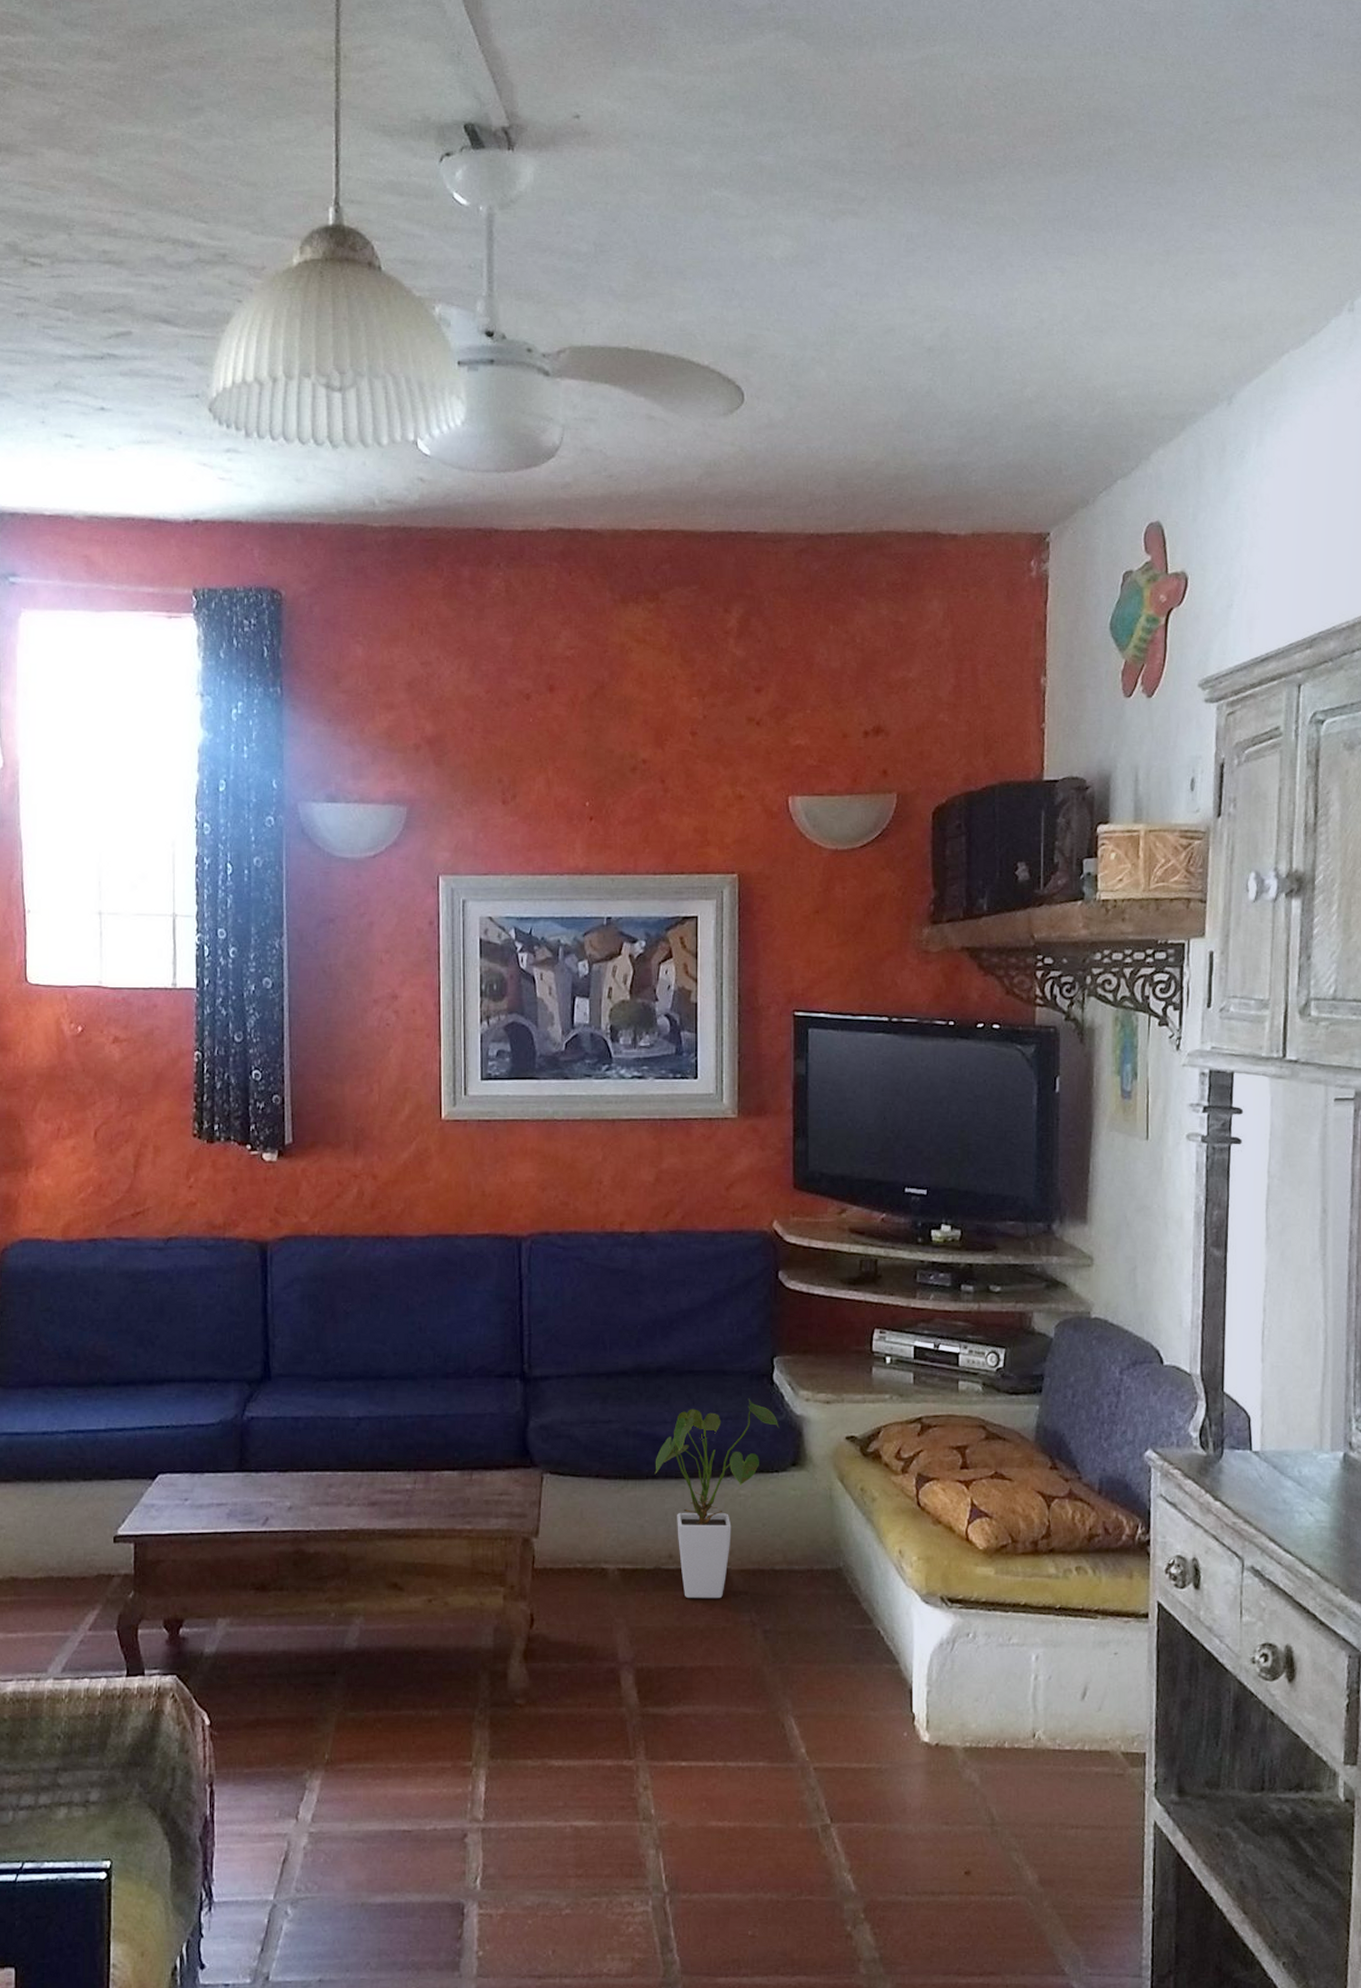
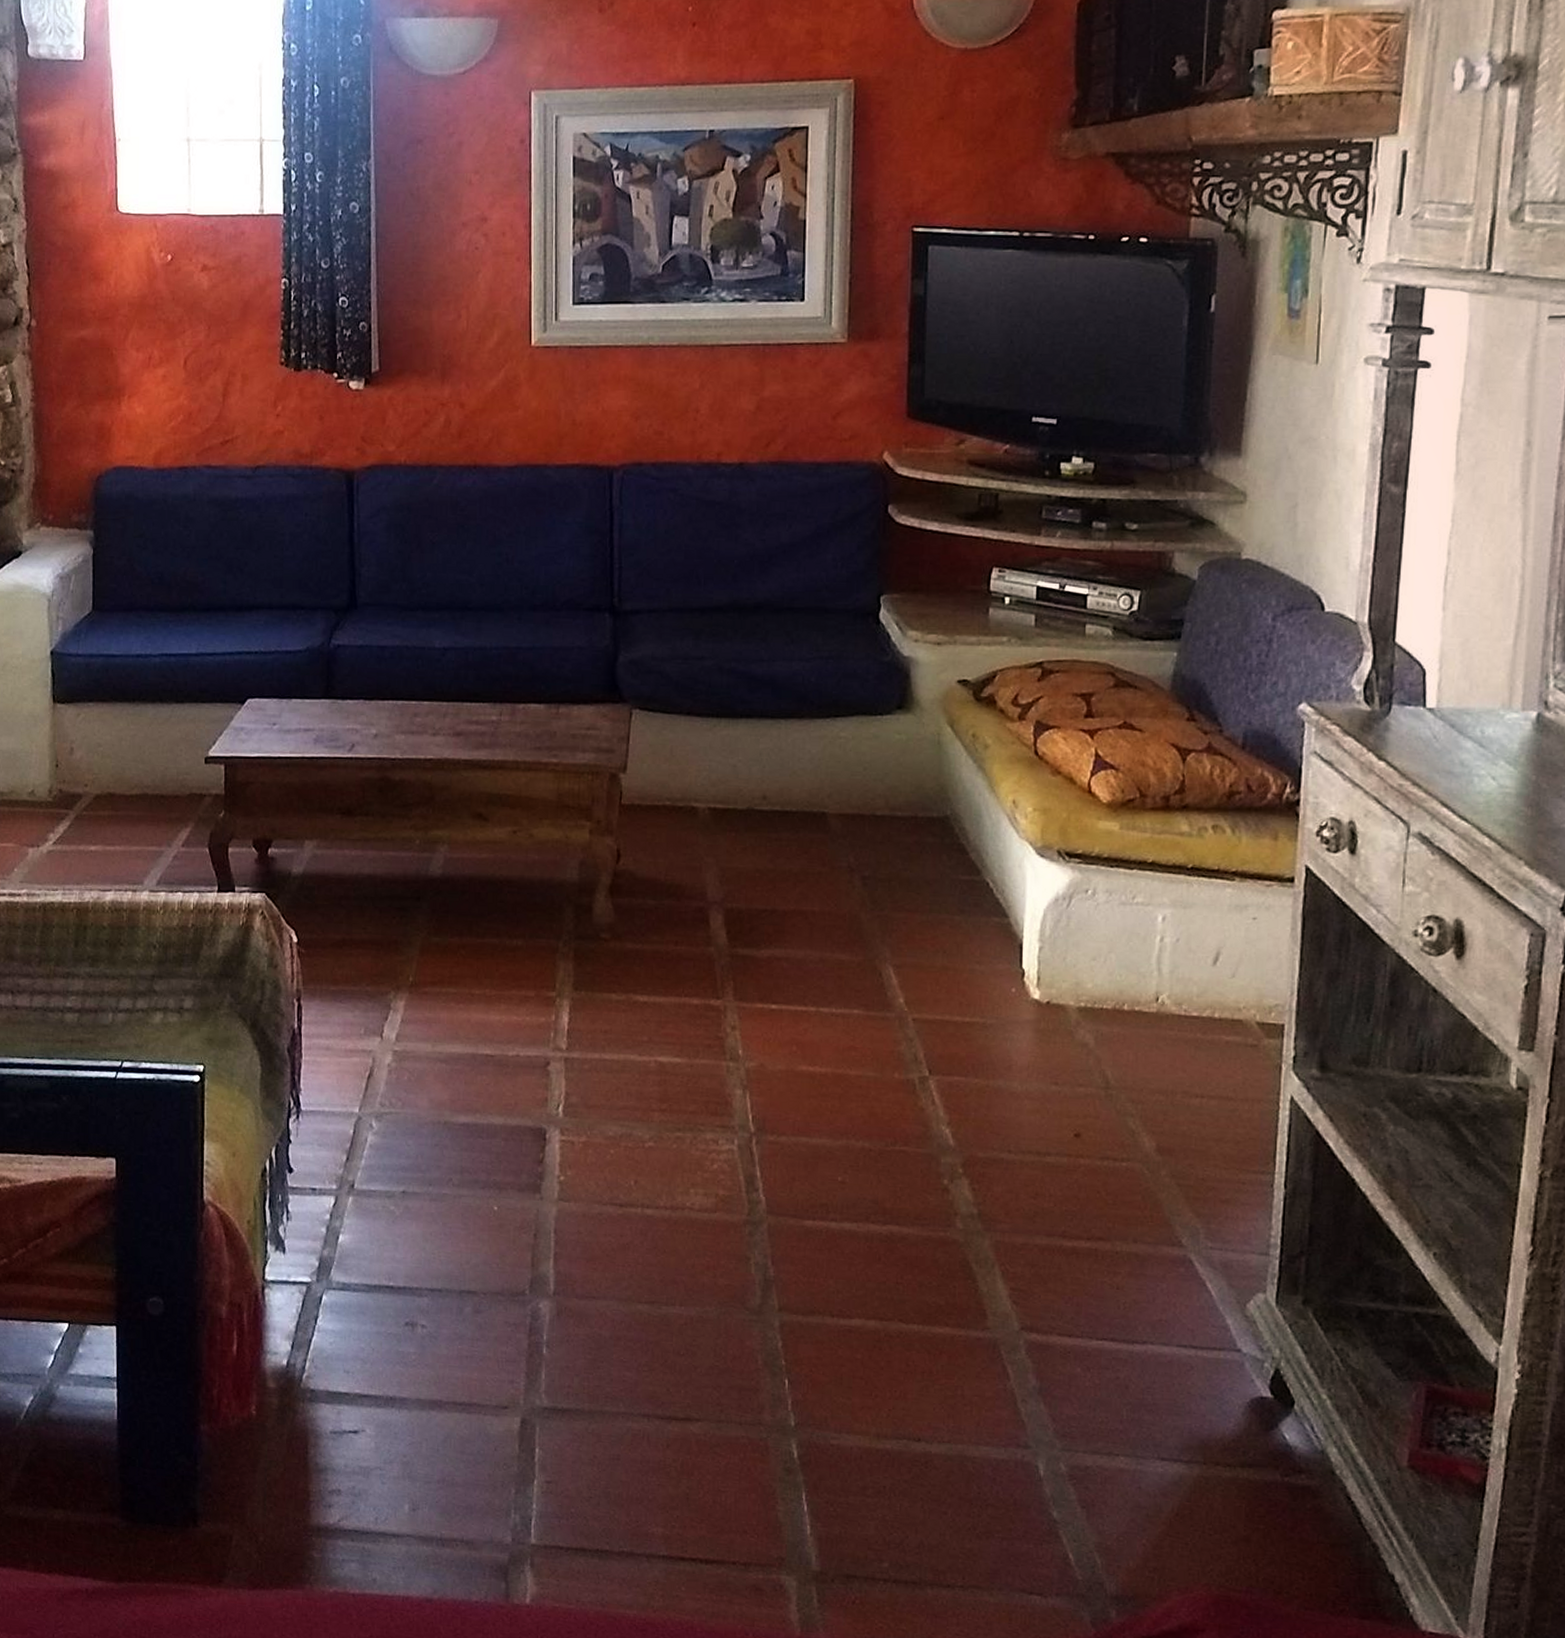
house plant: present [655,1398,779,1599] -> none [749,637,885,843]

